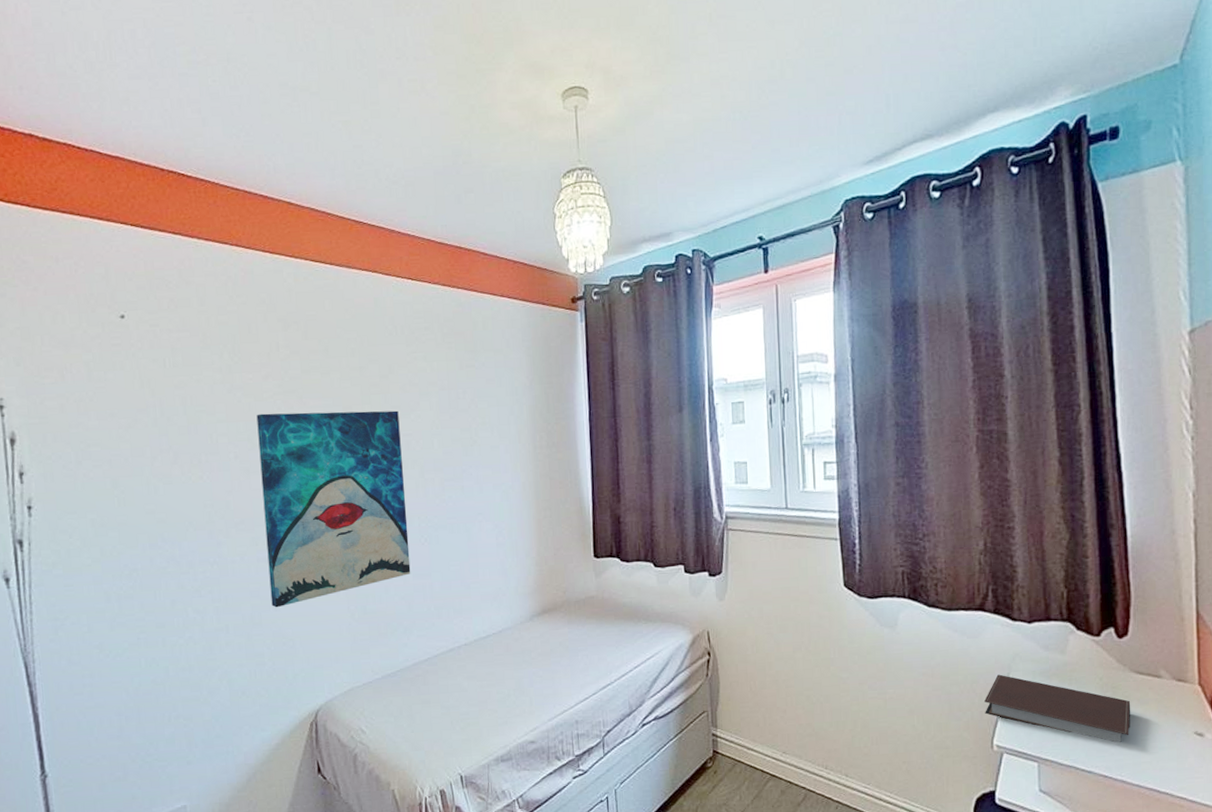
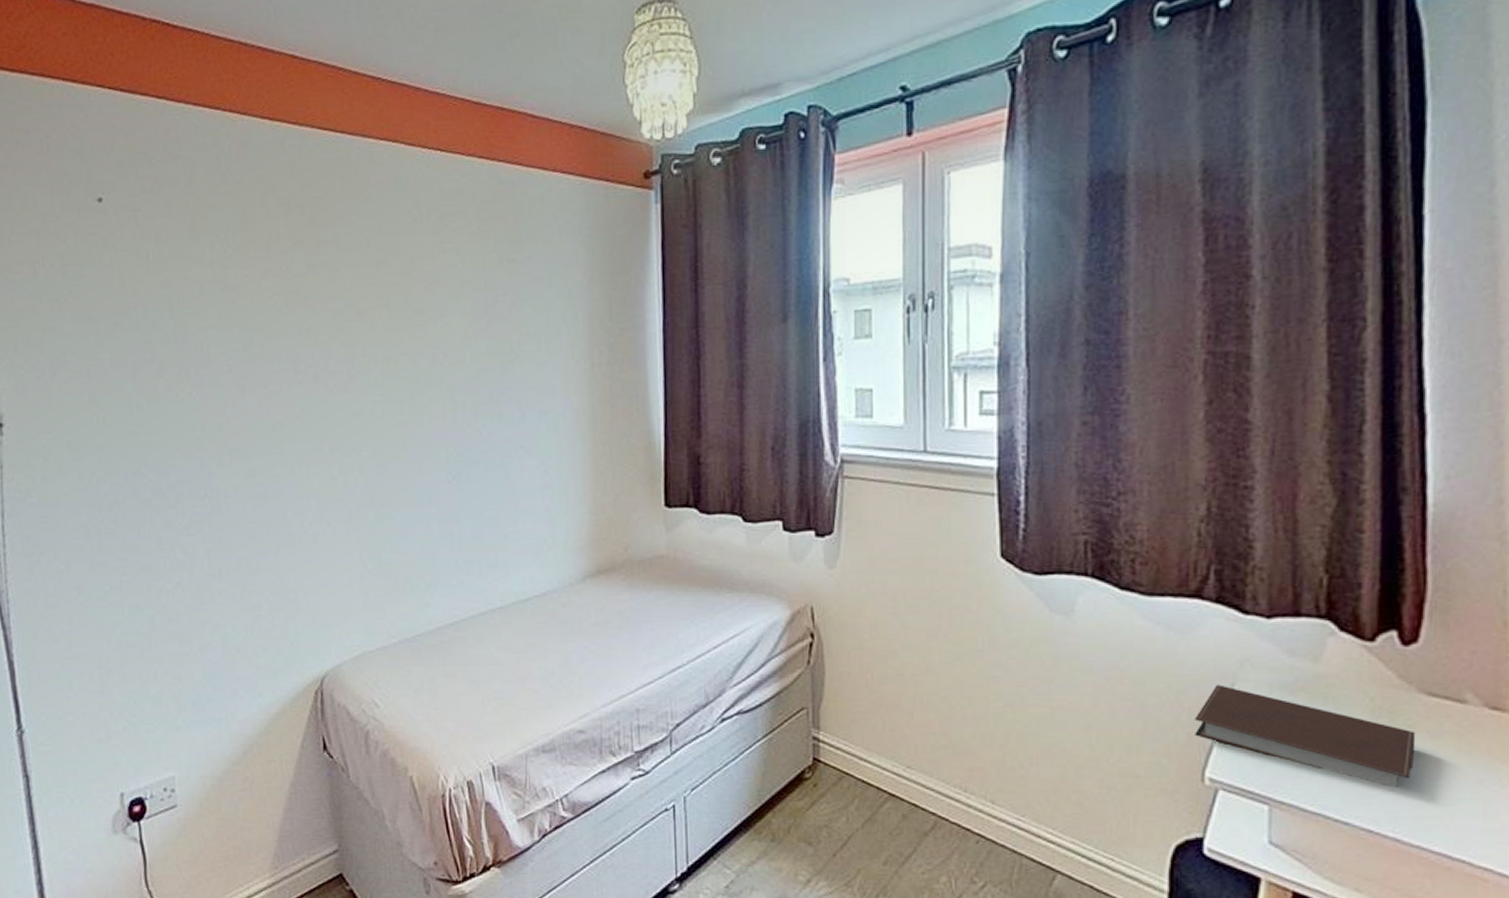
wall art: present [256,410,411,608] -> none [253,316,436,553]

